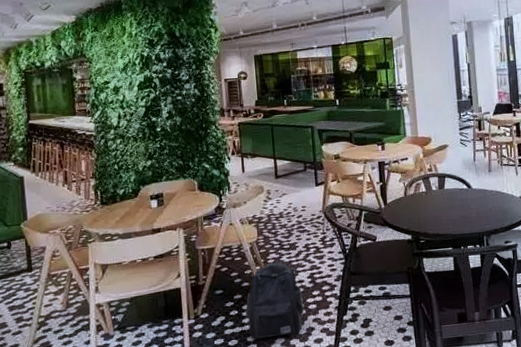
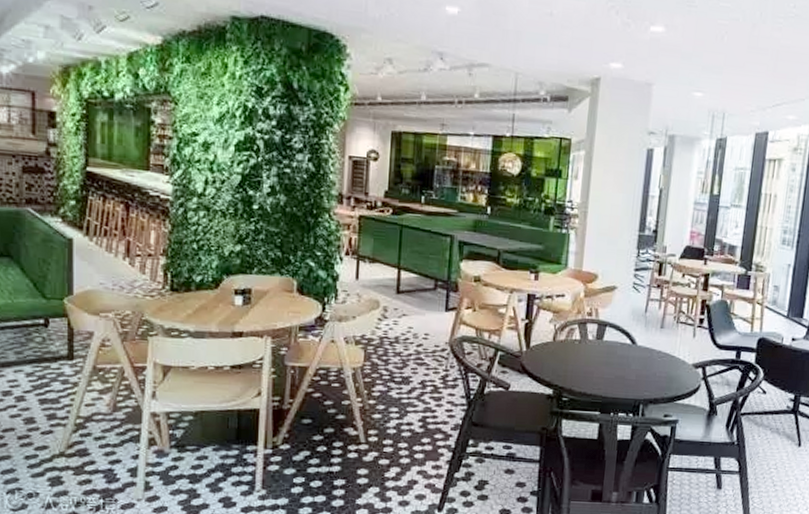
backpack: present [245,262,305,339] -> none [336,396,409,486]

